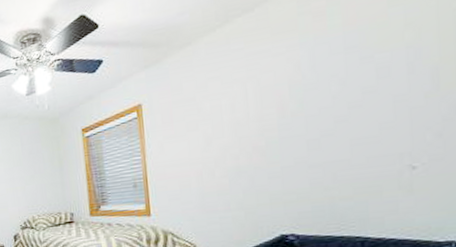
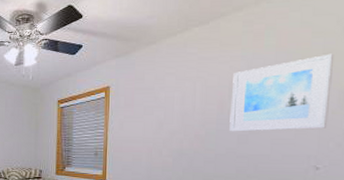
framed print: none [292,23,421,138] -> present [229,53,333,132]

